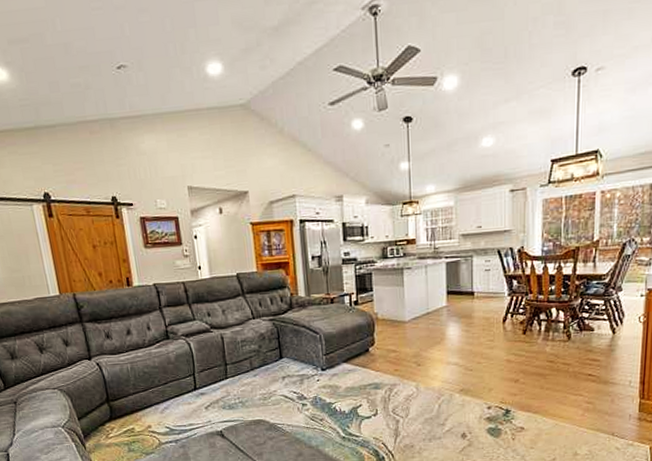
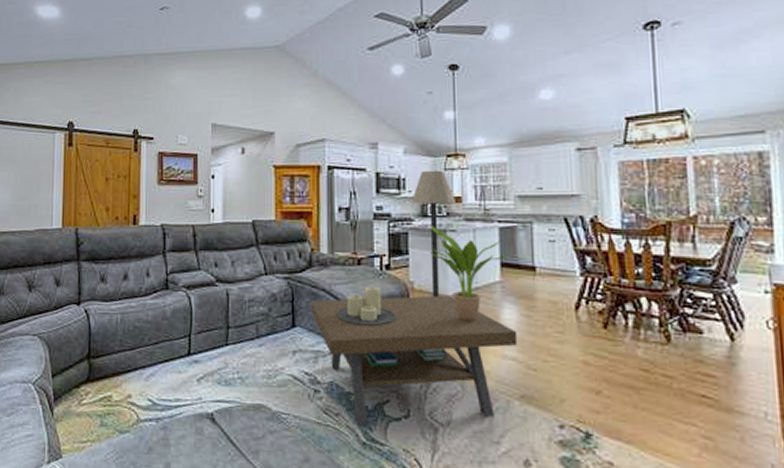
coffee table: none [293,319,459,426] -> present [310,286,518,427]
floor lamp: none [374,216,410,323] -> present [411,170,455,297]
potted plant: none [390,264,452,340] -> present [430,223,508,323]

